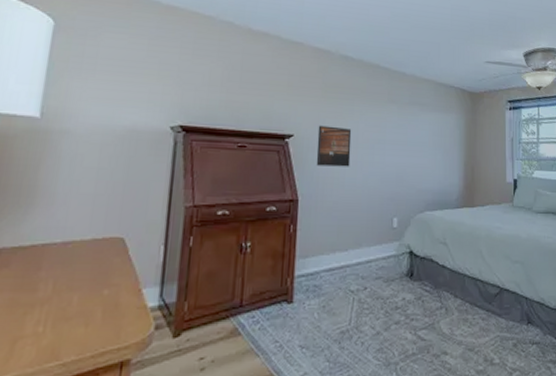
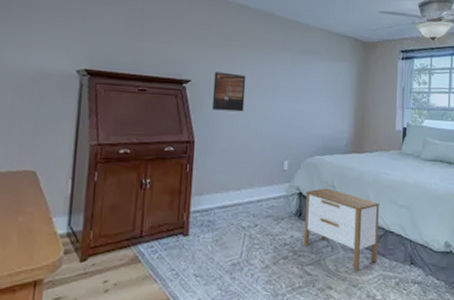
nightstand: none [416,245,494,333] -> present [304,188,380,271]

